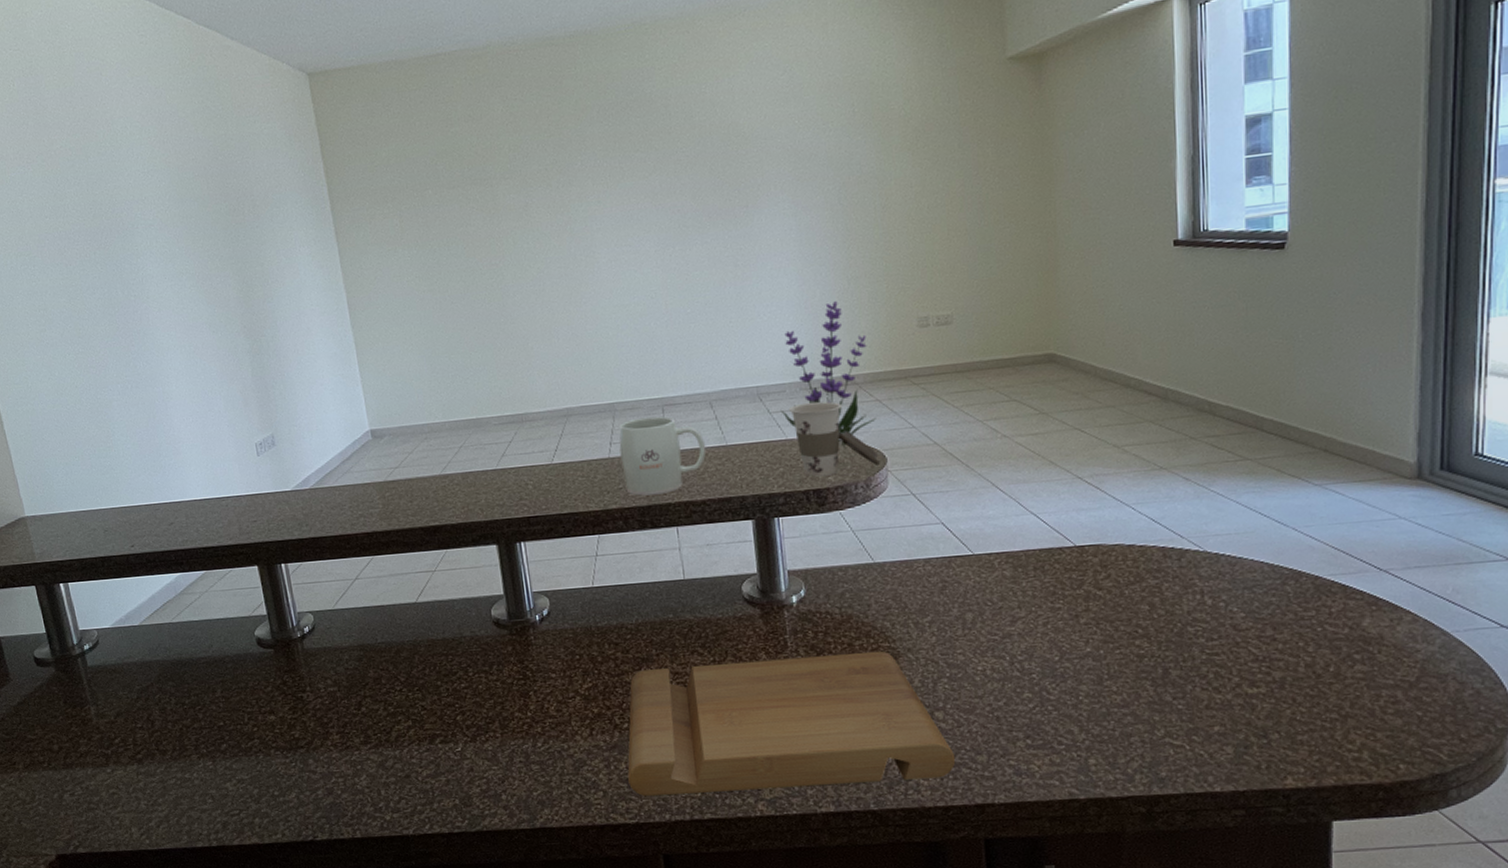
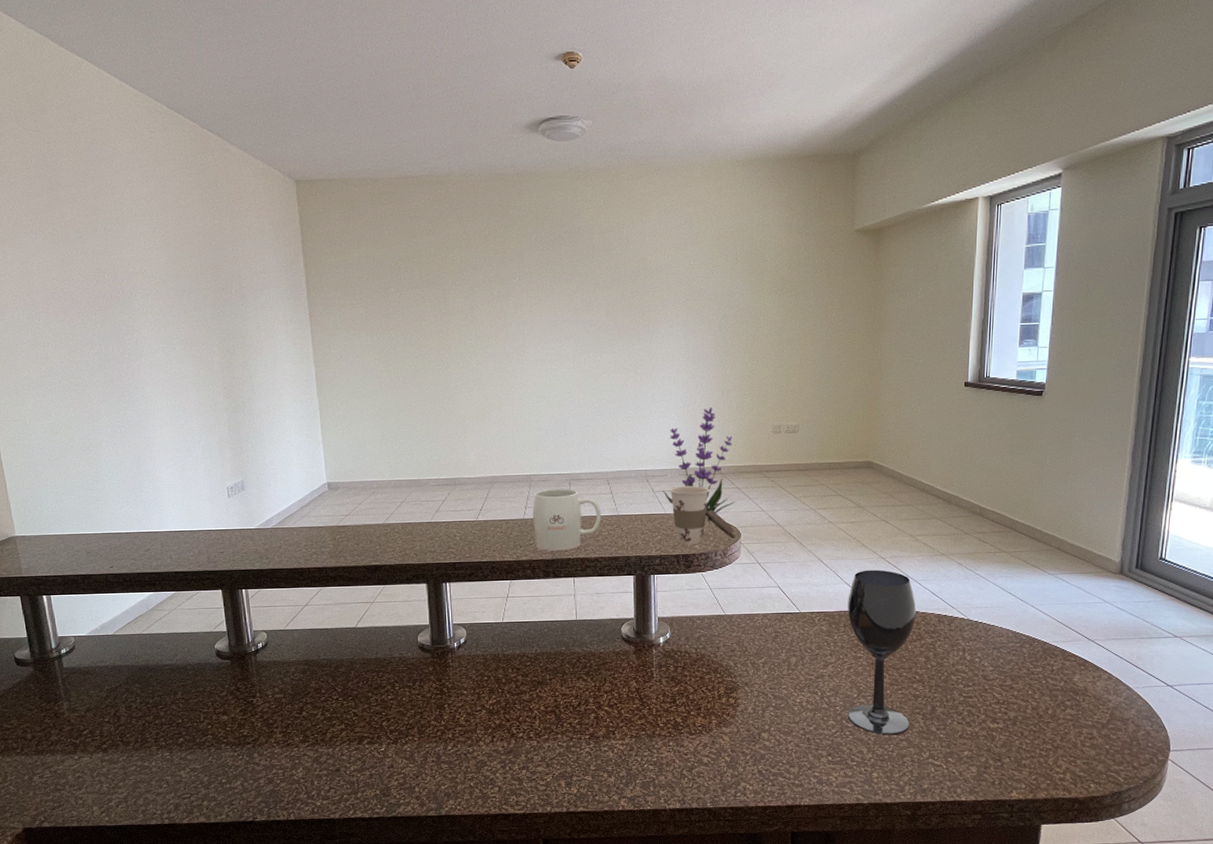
cutting board: present [627,651,956,797] -> none [519,683,775,793]
wine glass: none [1036,493,1135,709] -> present [847,569,916,735]

